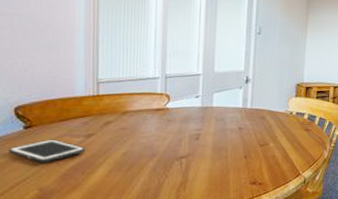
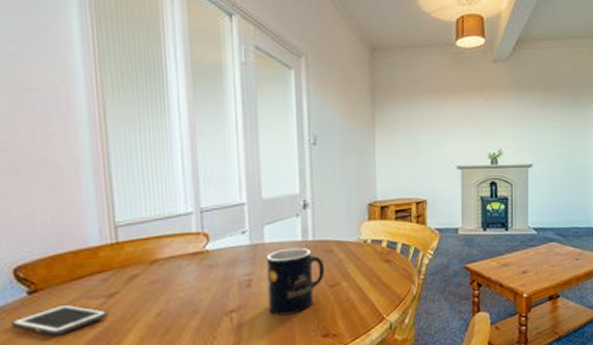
mug: none [211,112,258,164] -> present [266,247,325,316]

